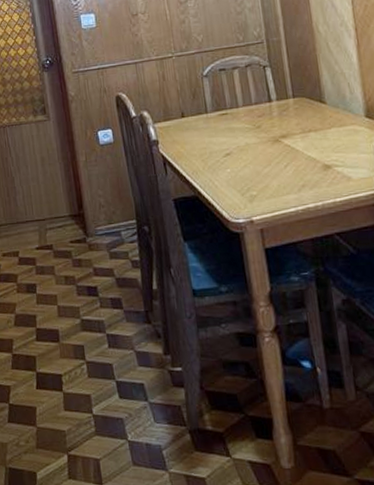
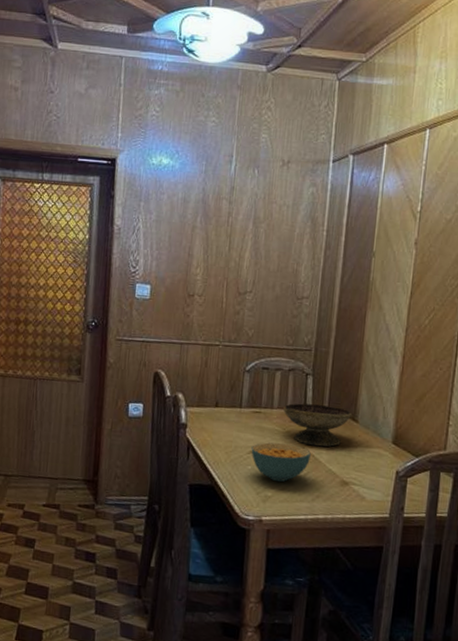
cereal bowl: none [226,139,287,179] -> present [251,442,311,482]
decorative bowl: none [249,92,319,137] -> present [283,403,353,447]

